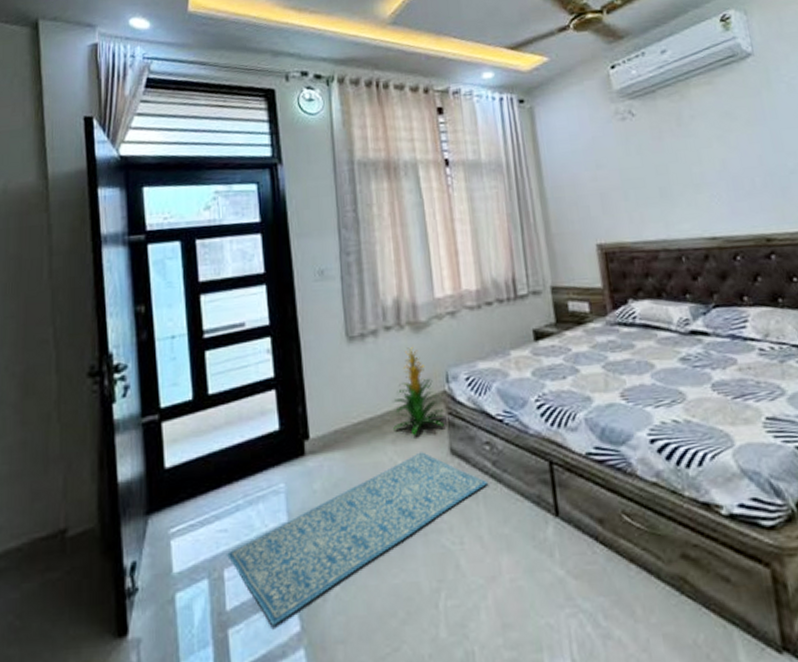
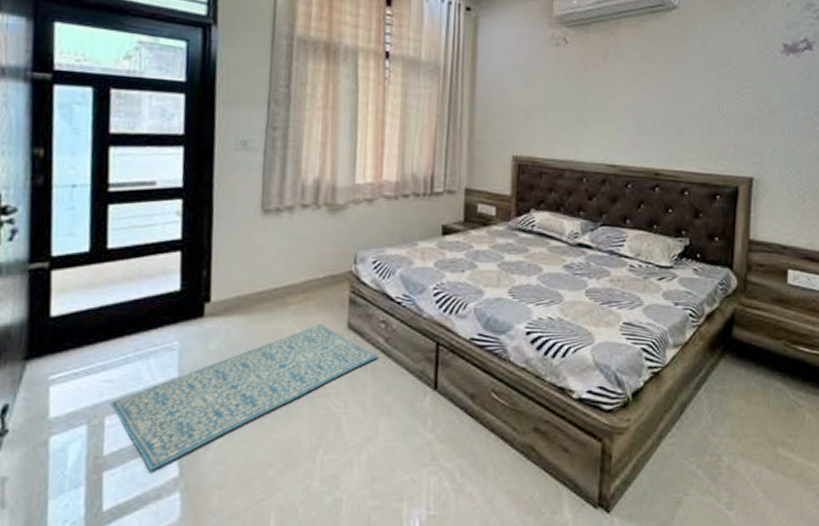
indoor plant: present [393,347,444,435] -> none [296,227,348,308]

